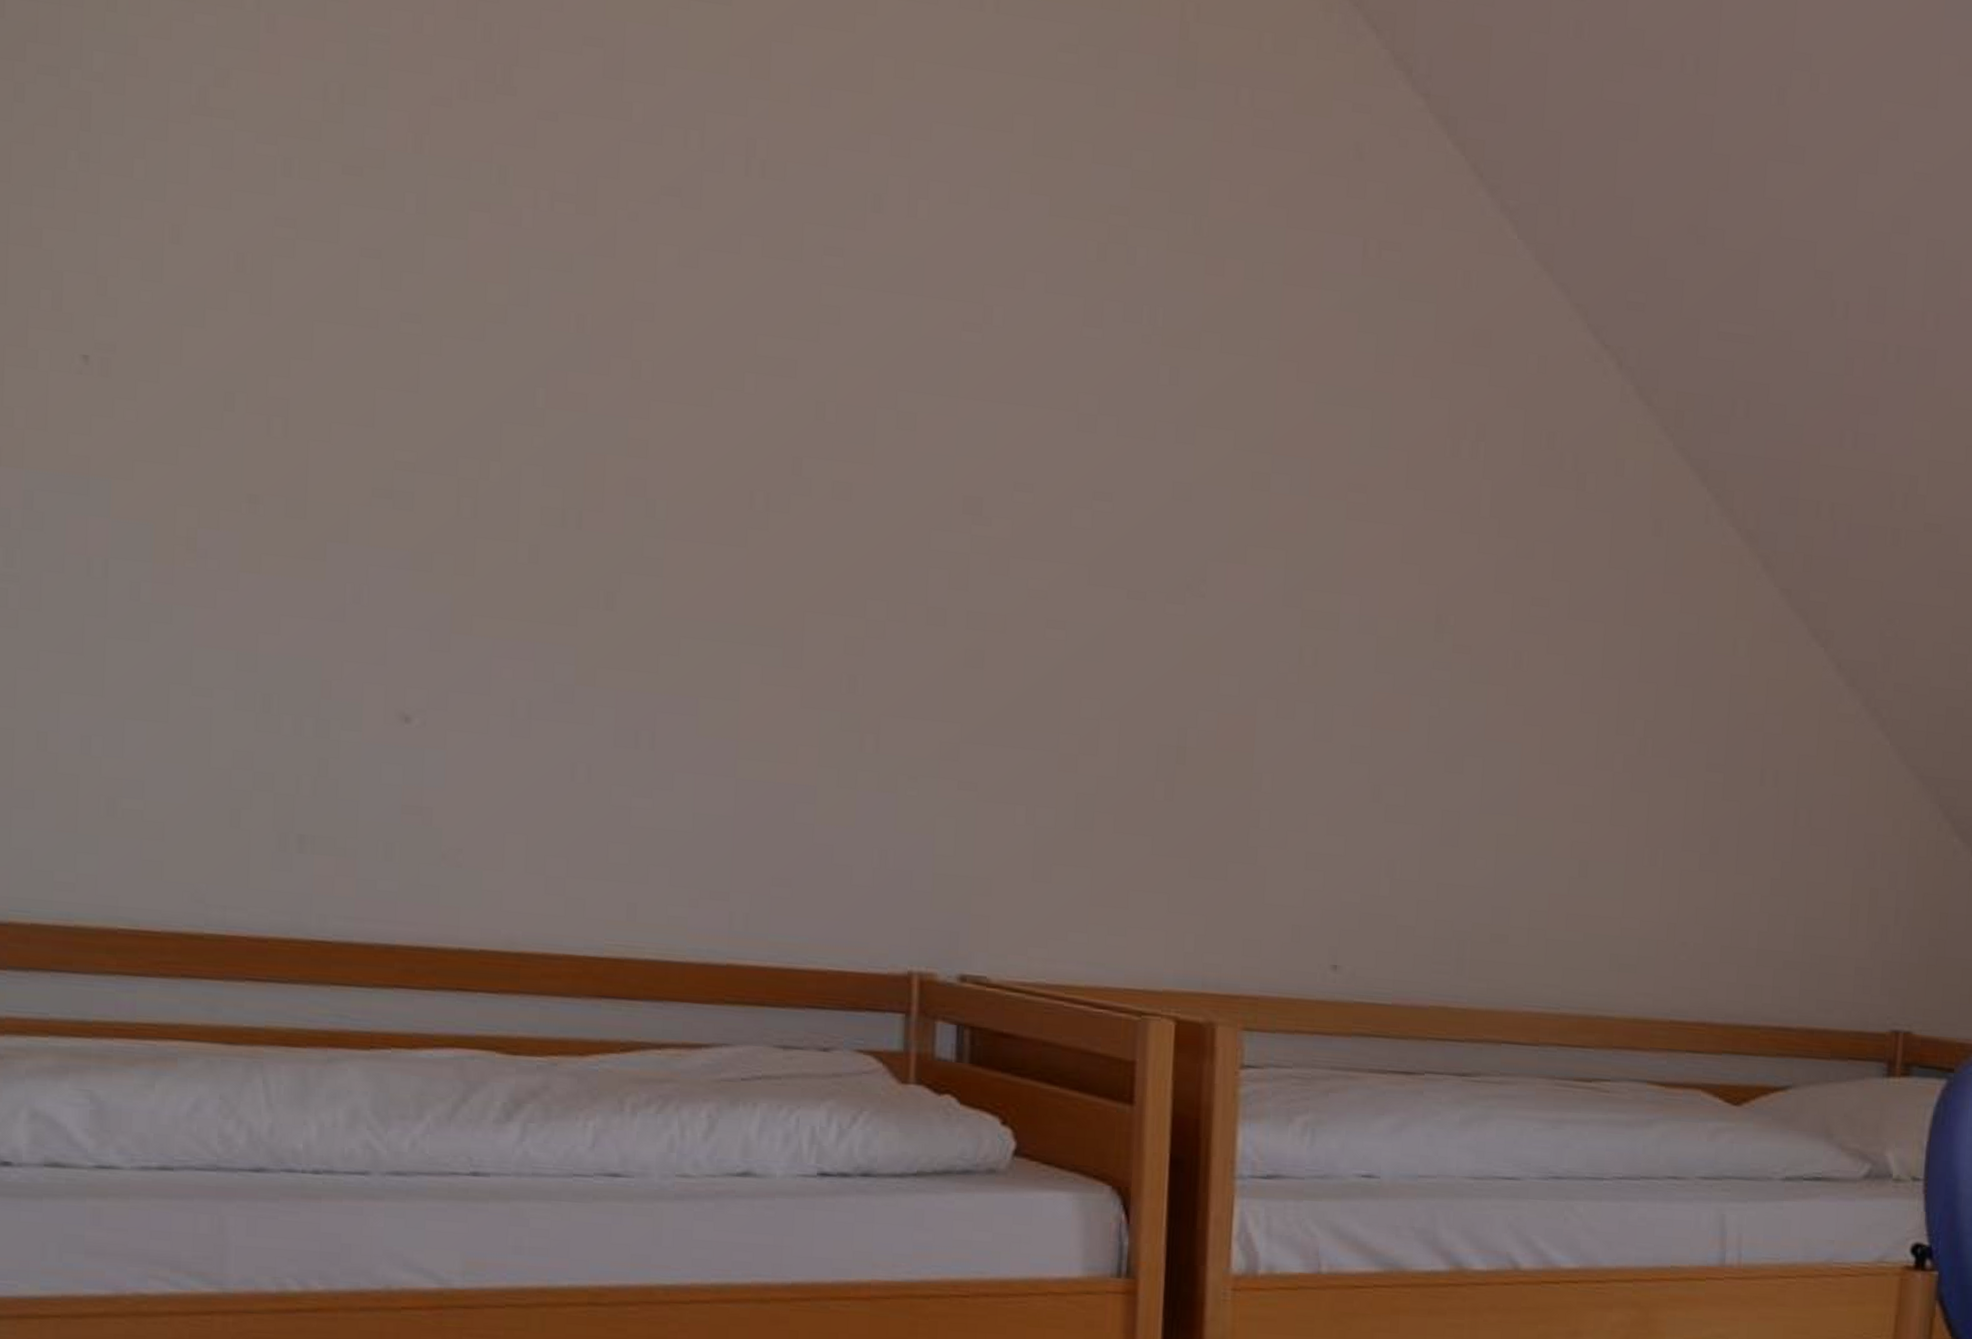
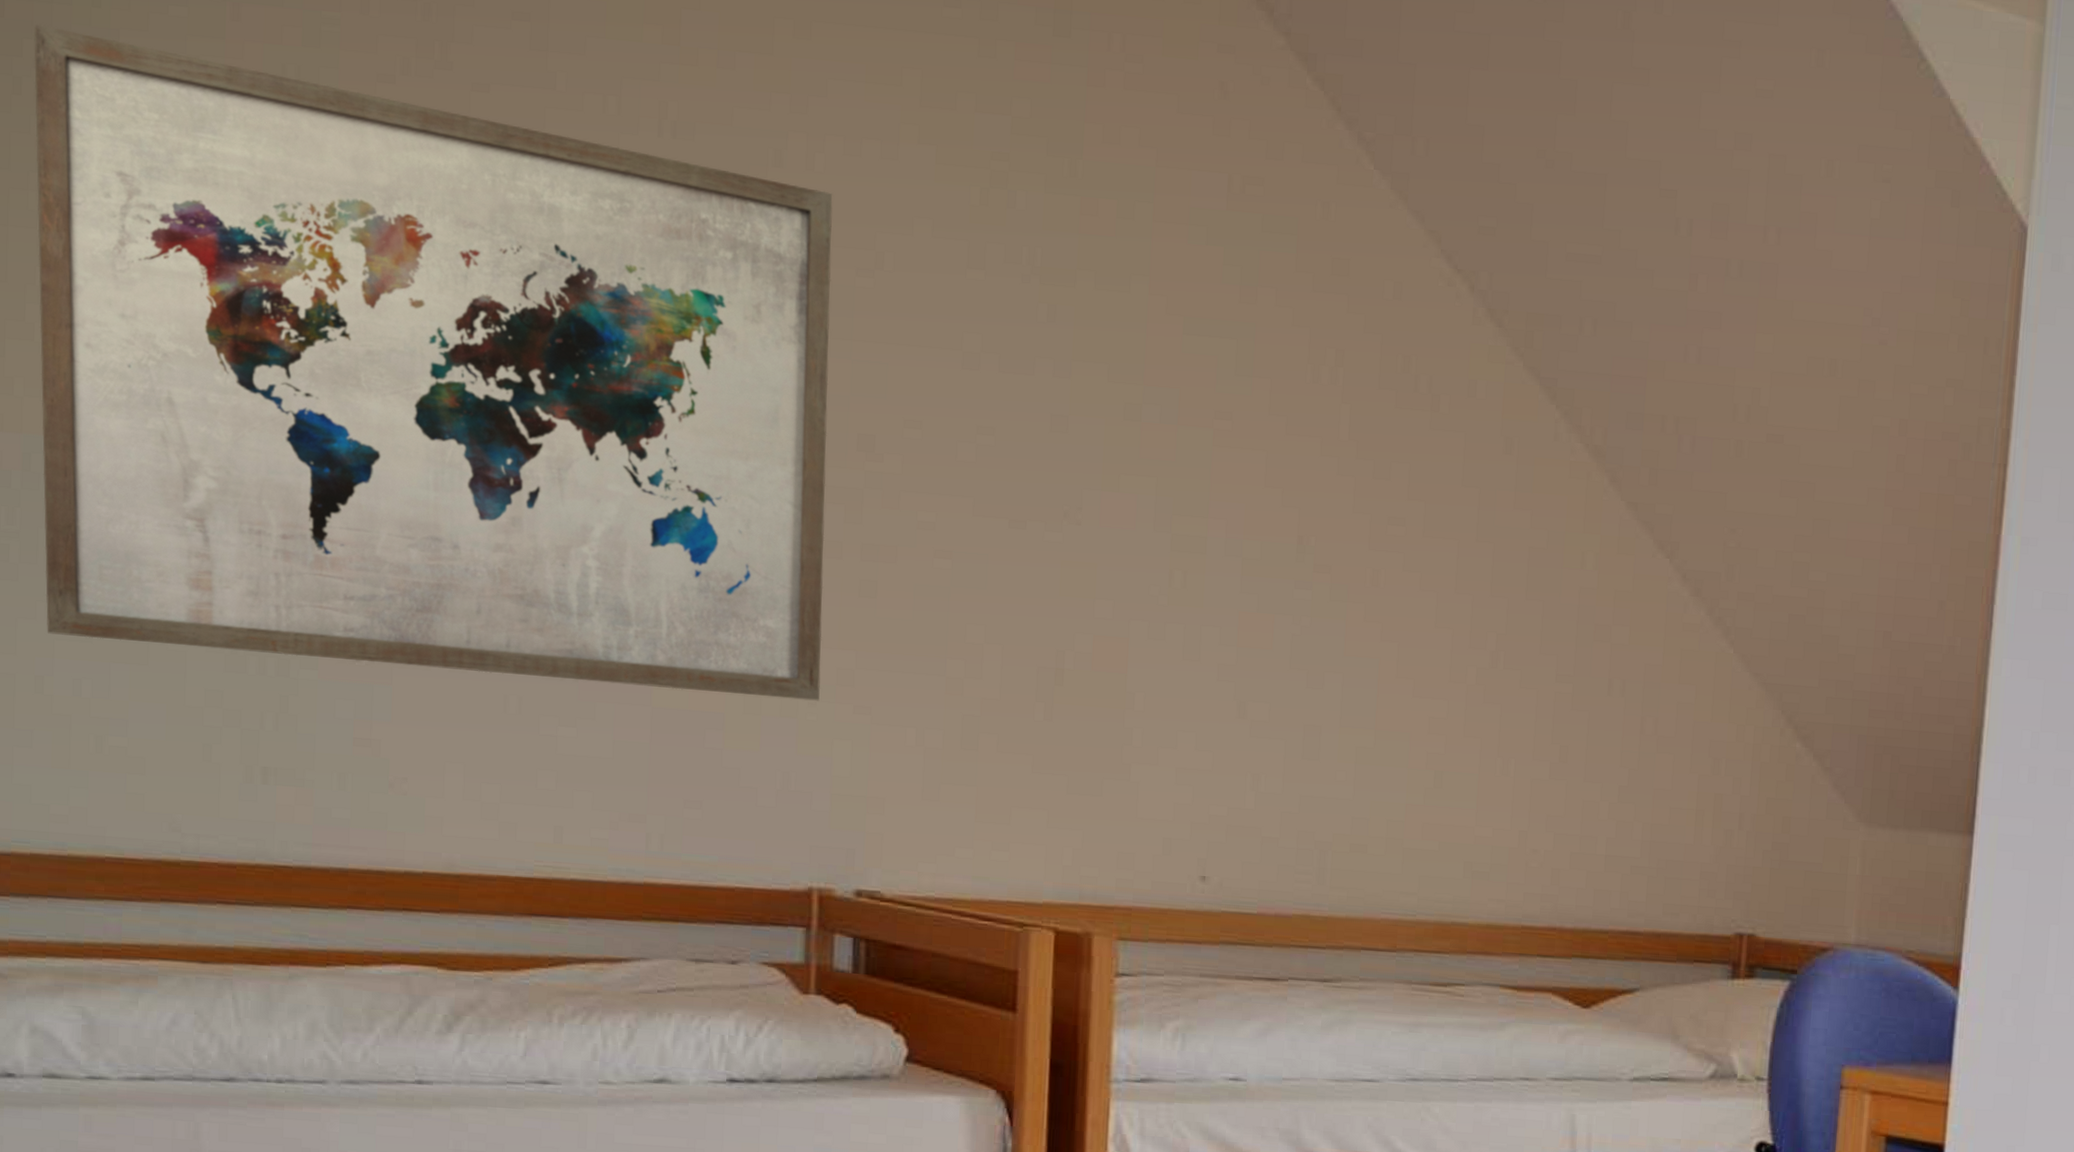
wall art: none [38,26,937,776] -> present [33,24,833,701]

